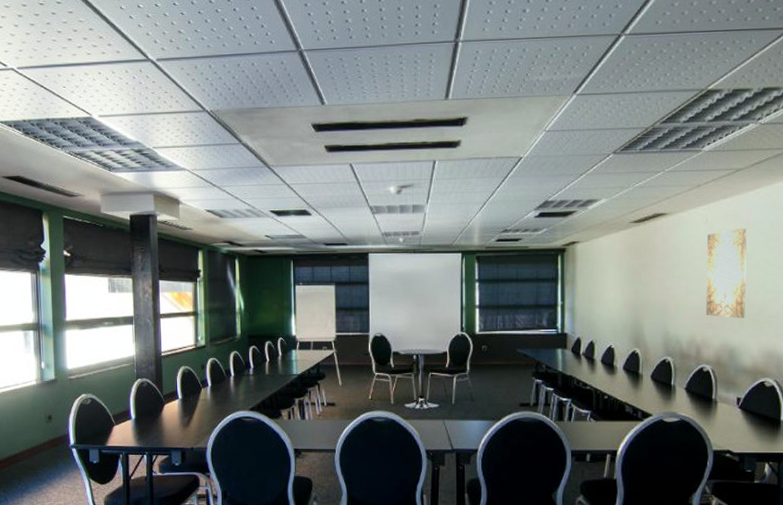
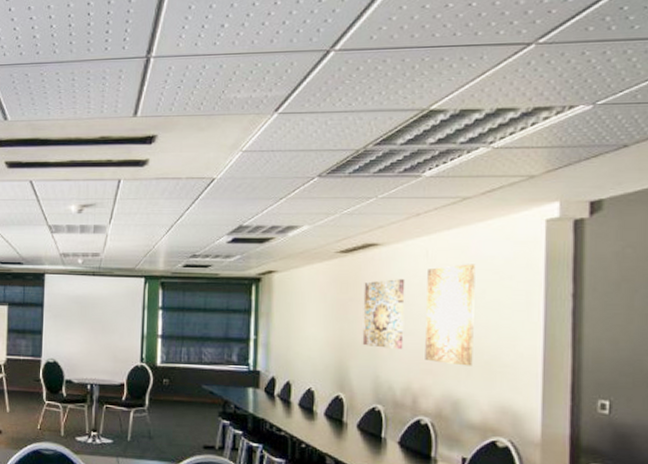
wall art: none [654,244,689,307] -> present [362,279,405,349]

